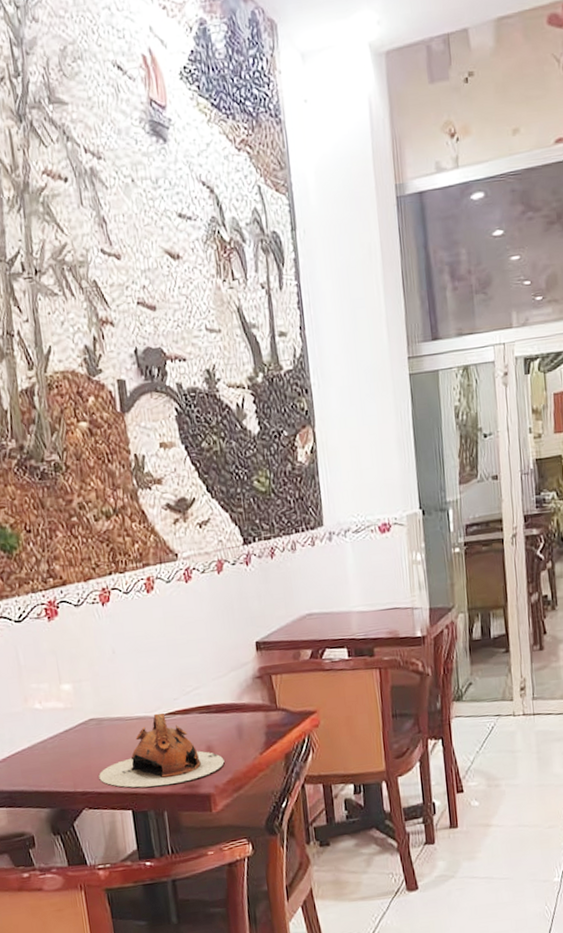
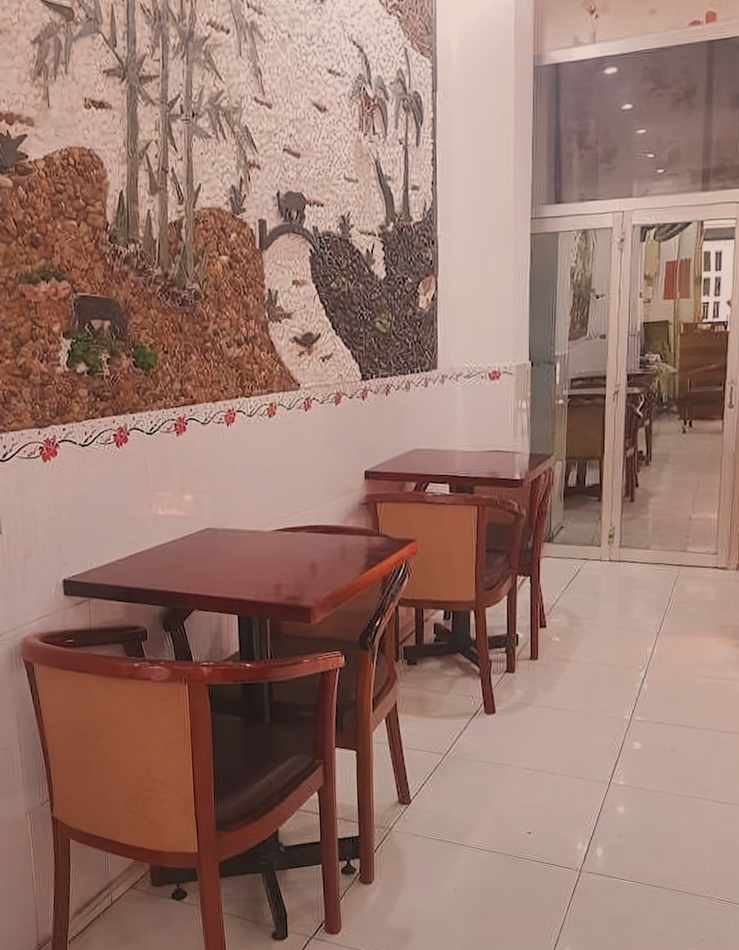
teapot: present [99,712,225,788] -> none [210,528,326,596]

